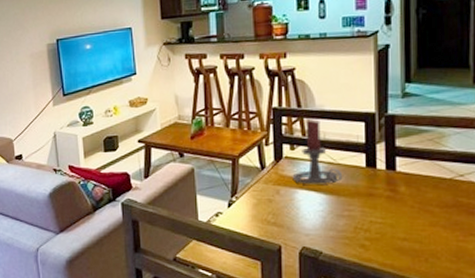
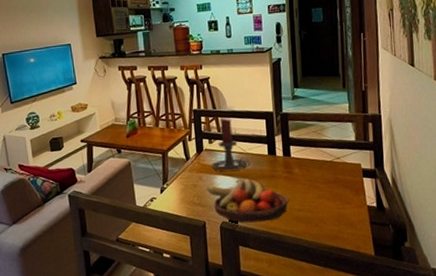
fruit bowl: none [284,195,391,251] -> present [206,178,289,223]

